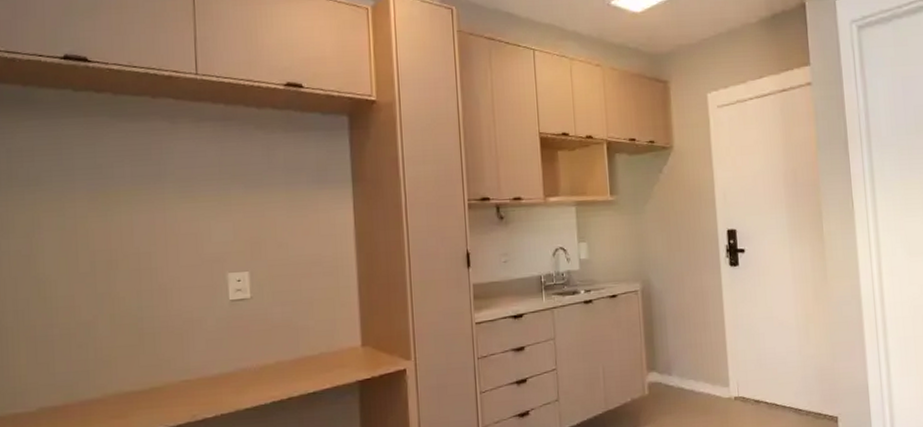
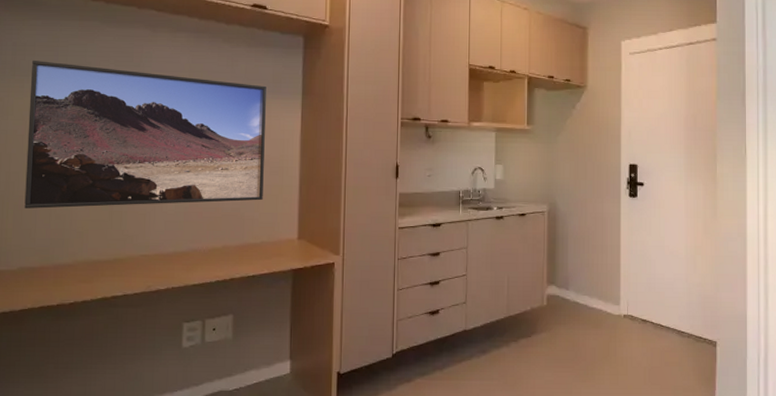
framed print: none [31,166,318,339] -> present [24,59,268,209]

